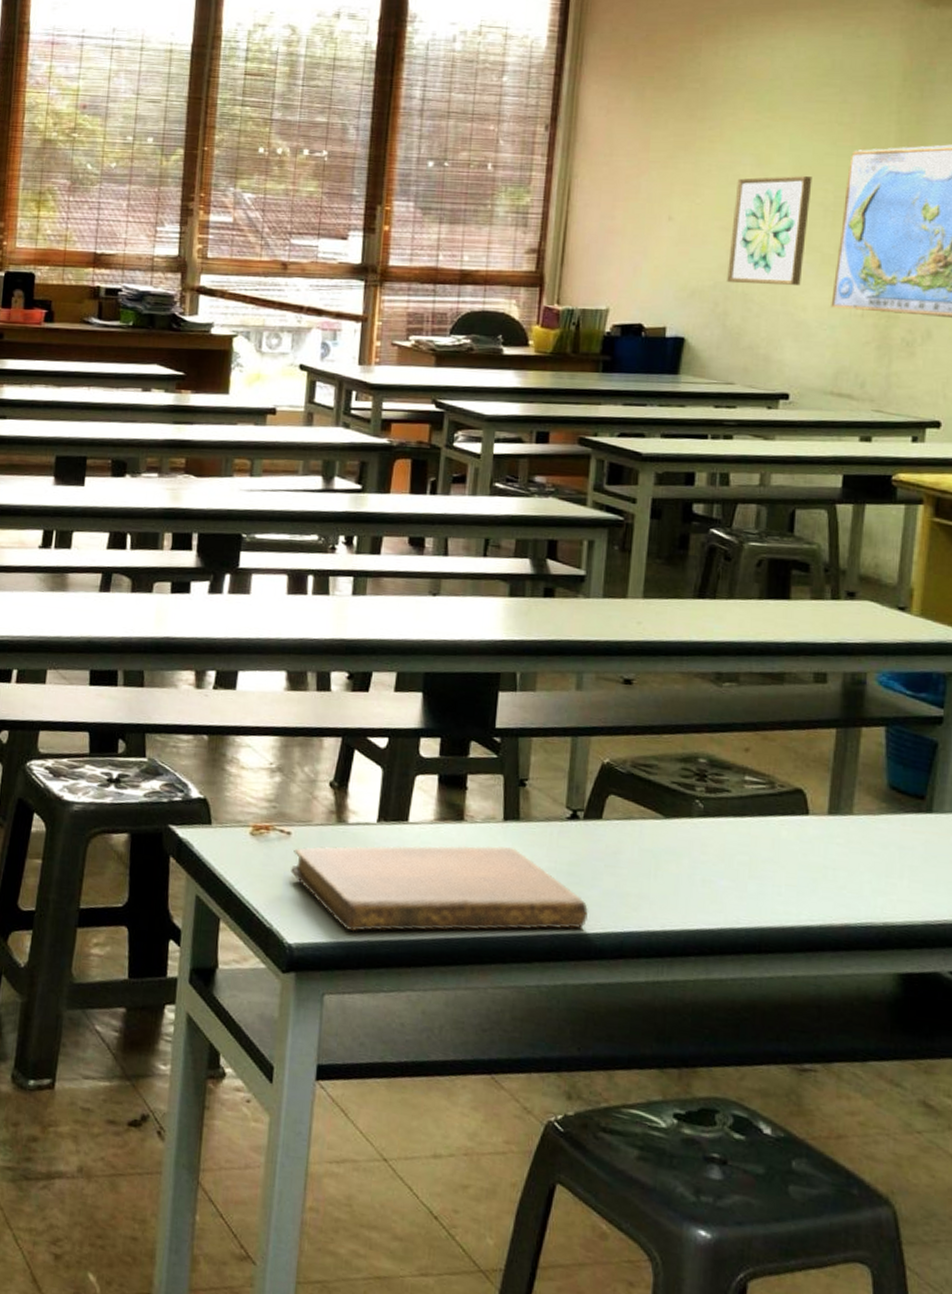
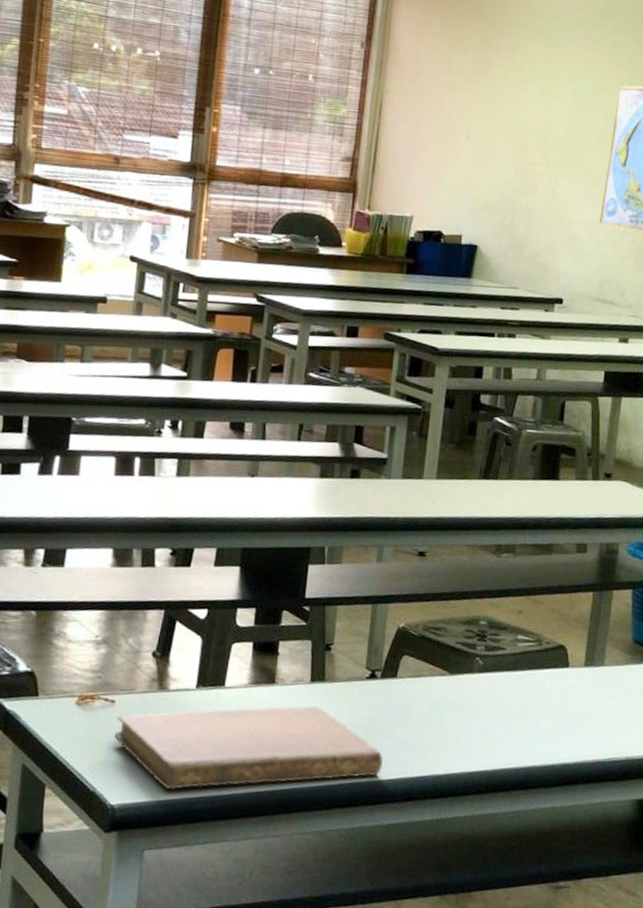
wall art: present [727,175,813,285] -> none [514,104,587,203]

